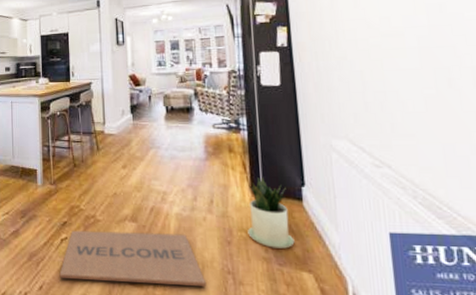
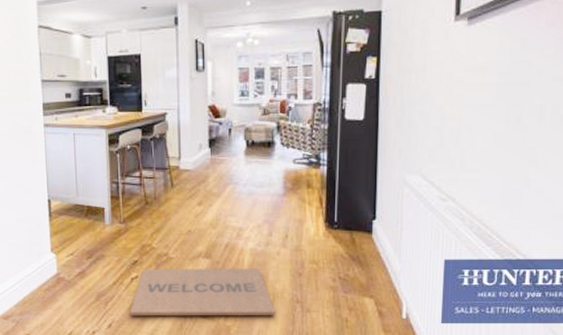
planter: present [248,177,295,249] -> none [318,212,361,278]

